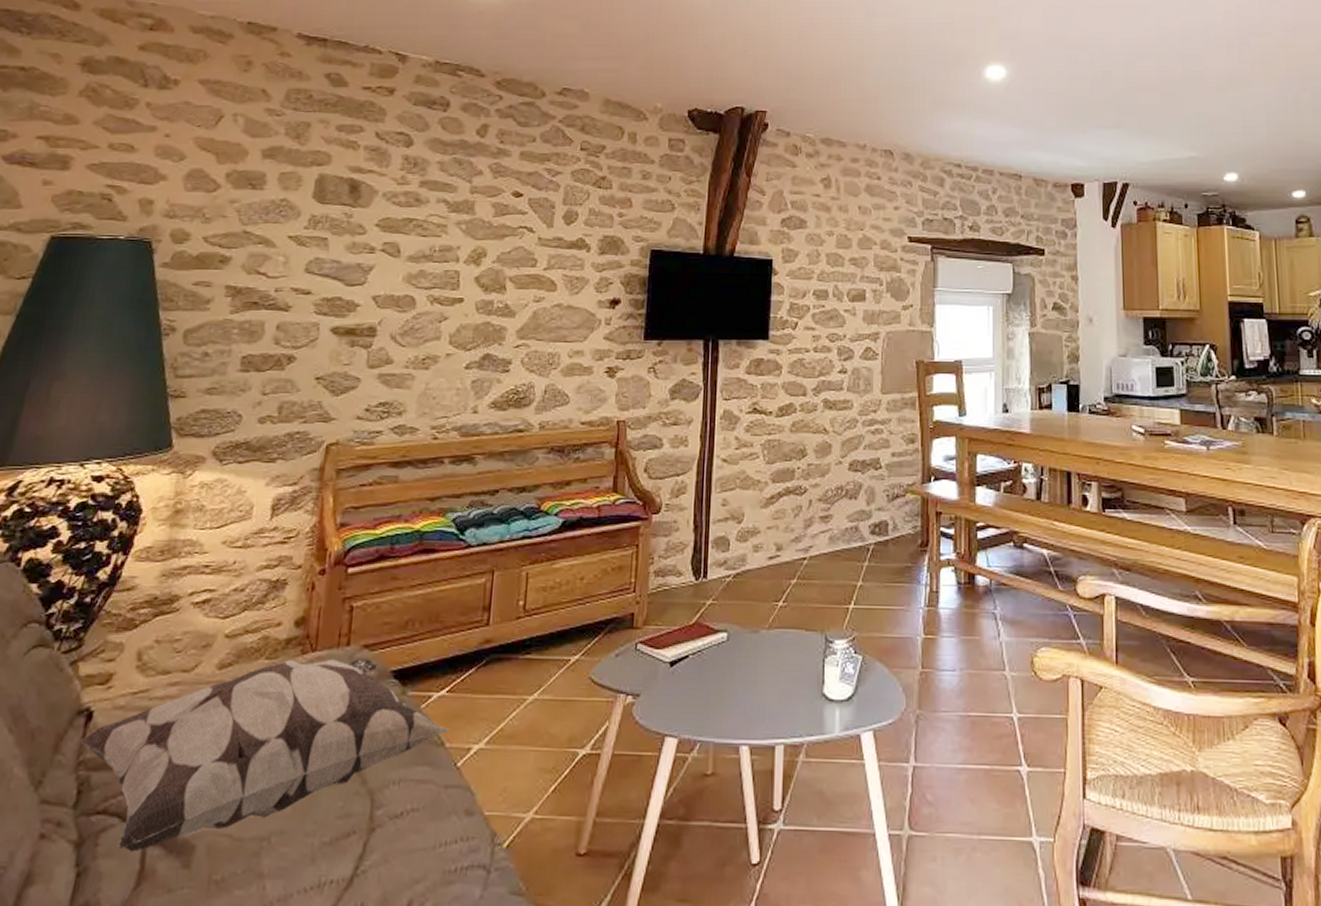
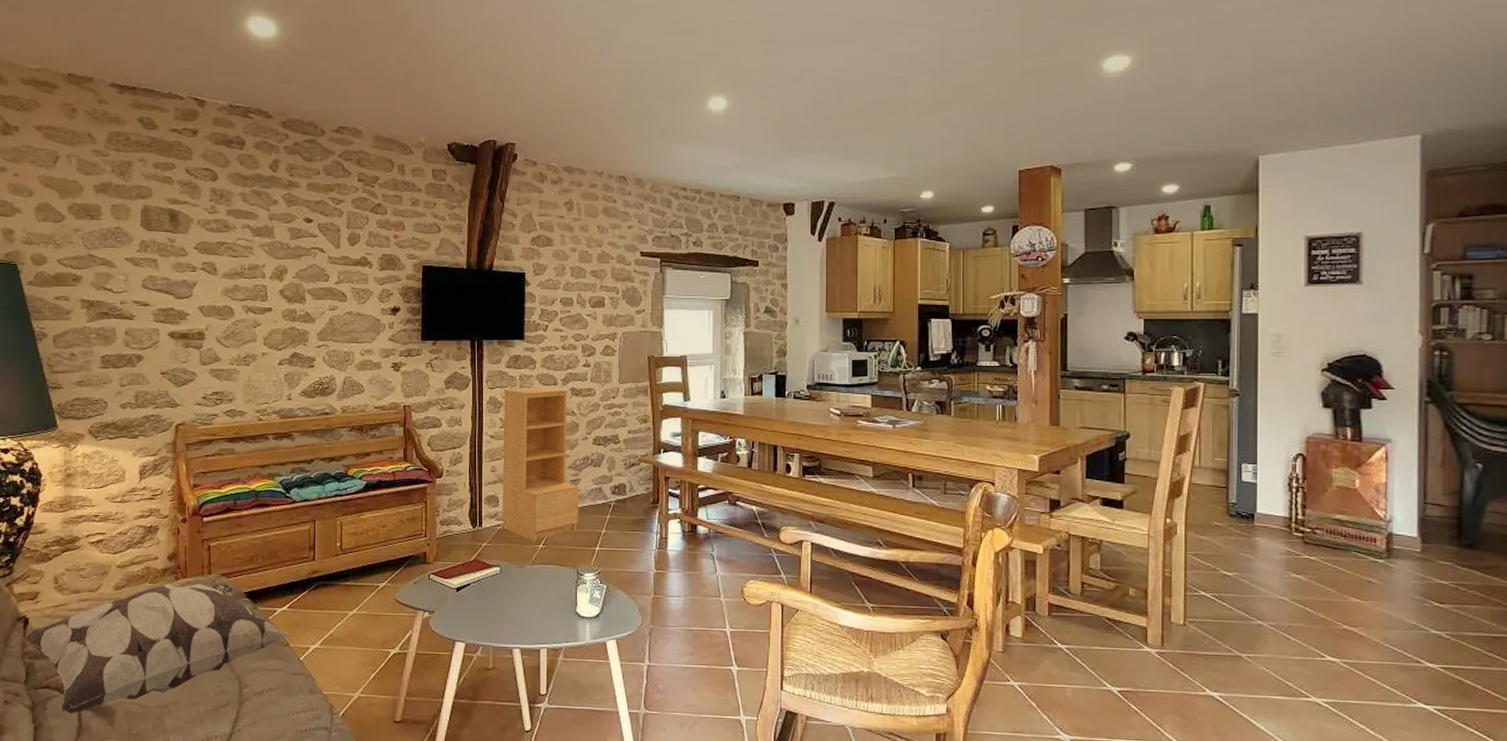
bookshelf: none [733,398,831,598] -> present [502,387,579,541]

